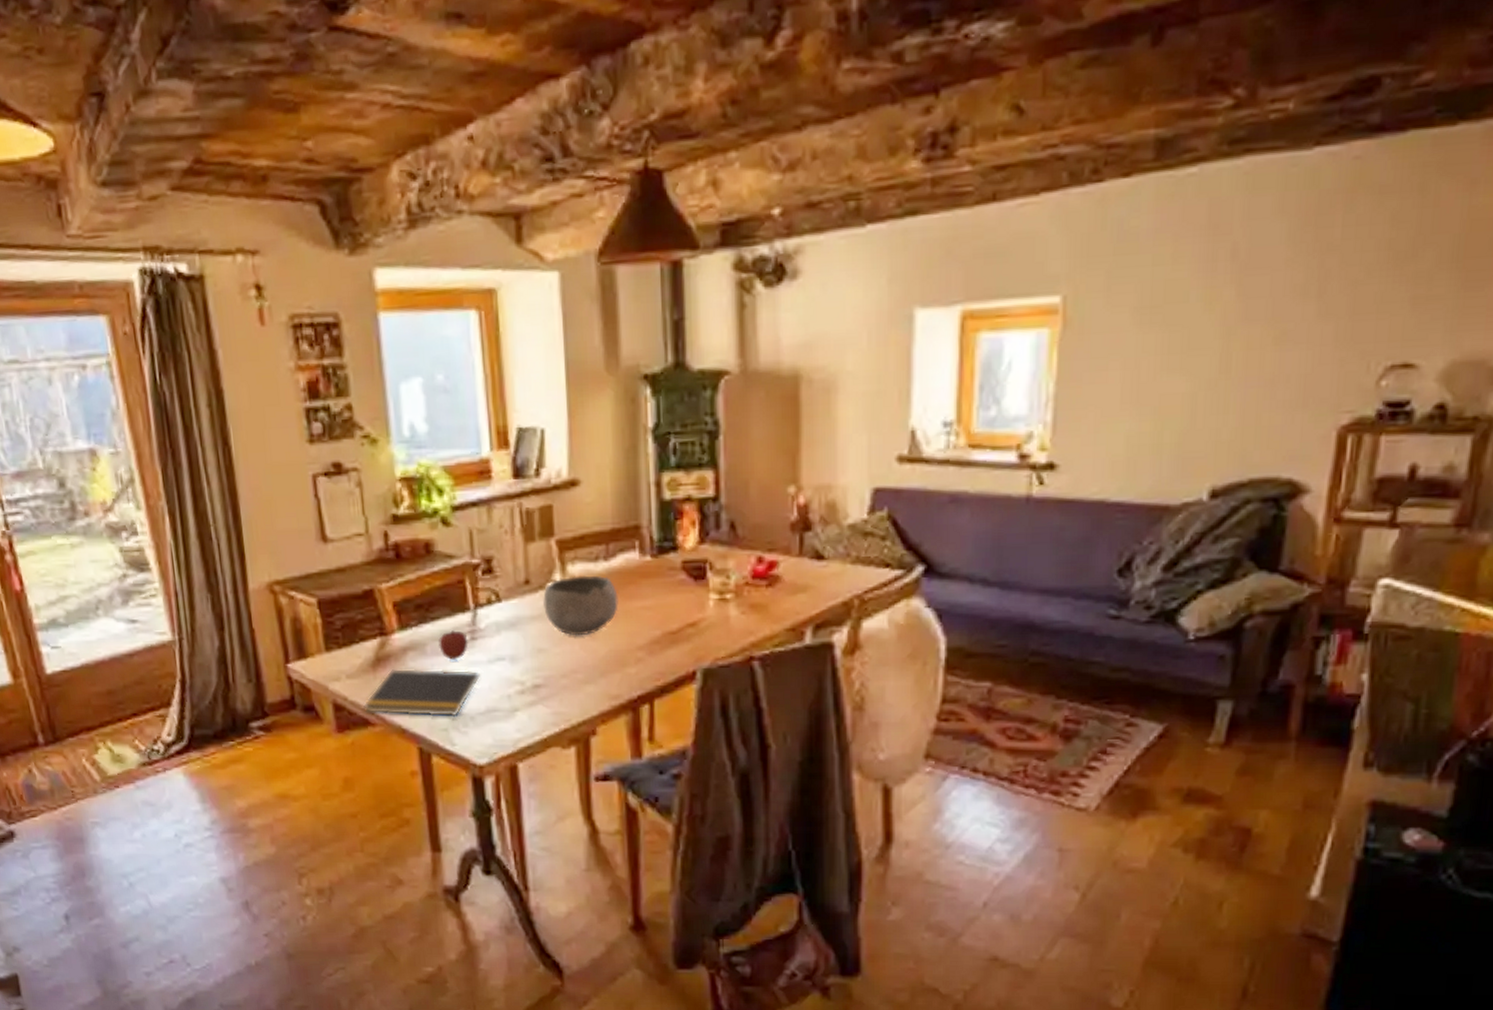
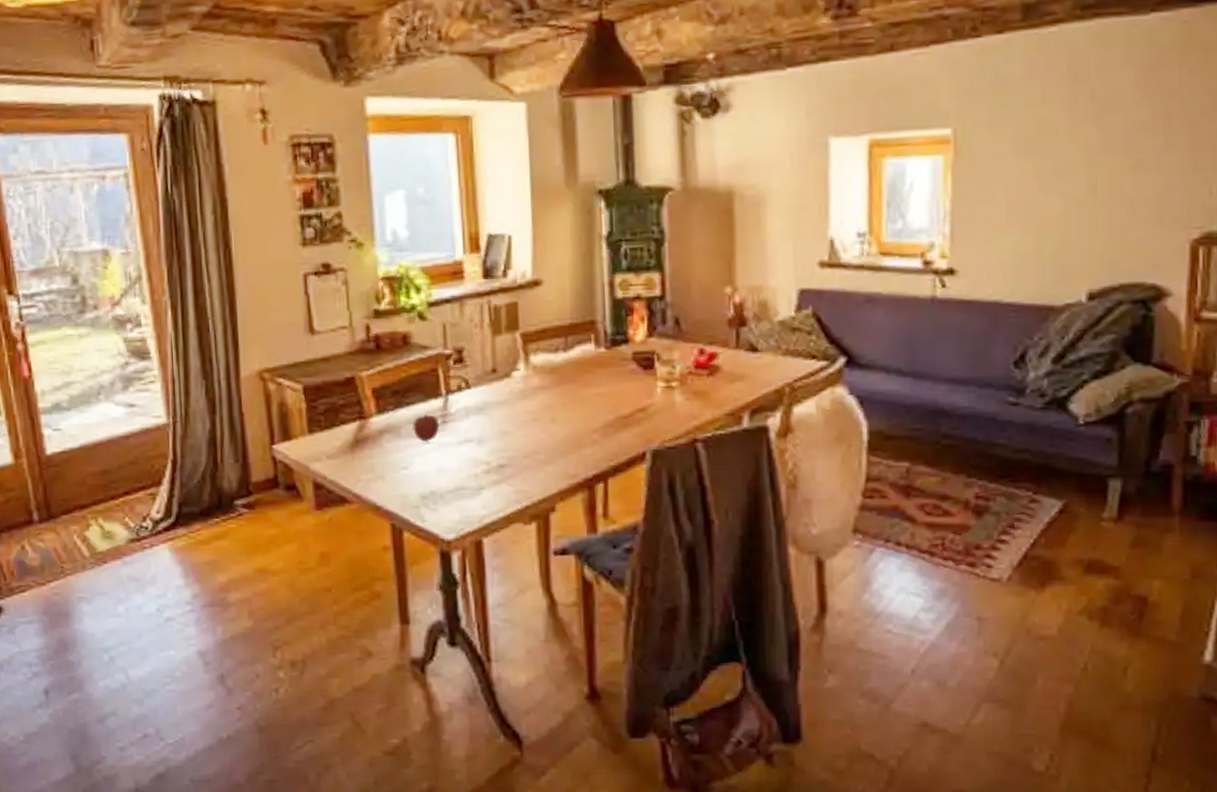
notepad: present [363,668,481,717] -> none [341,449,451,495]
bowl: present [543,575,618,636] -> none [508,365,576,420]

